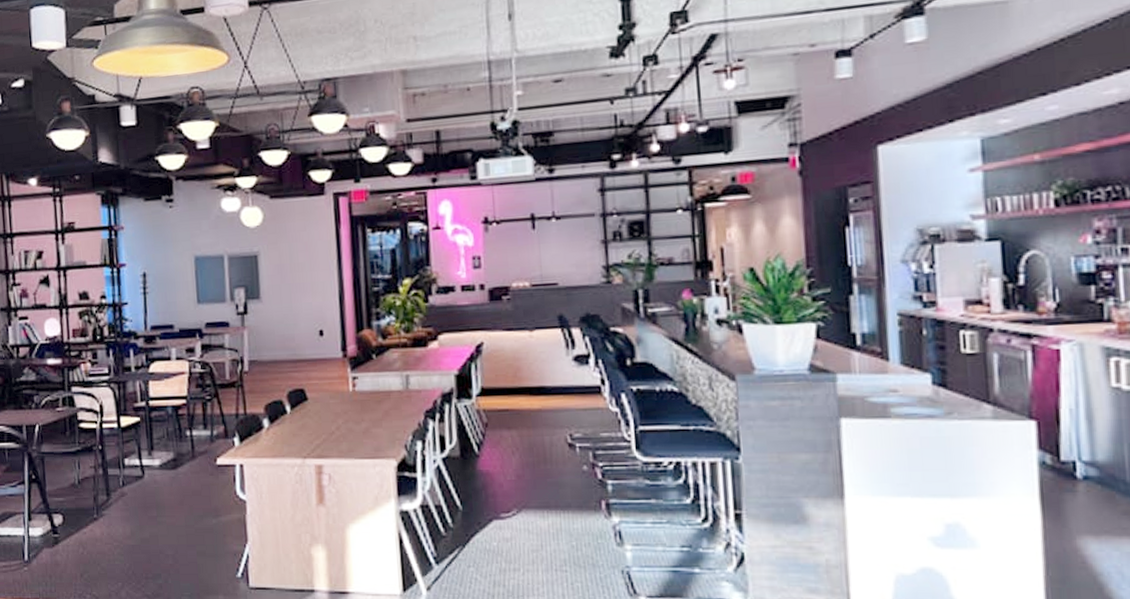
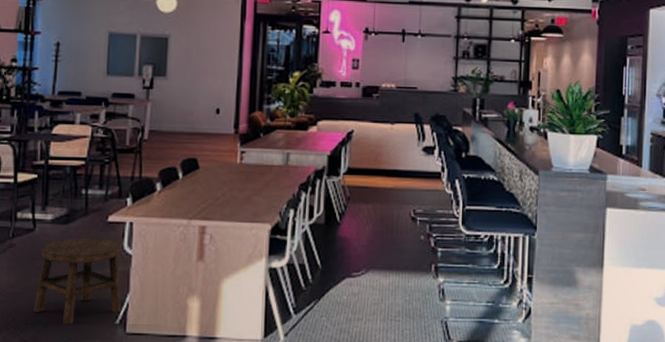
stool: none [152,483,242,578] -> present [34,238,122,325]

